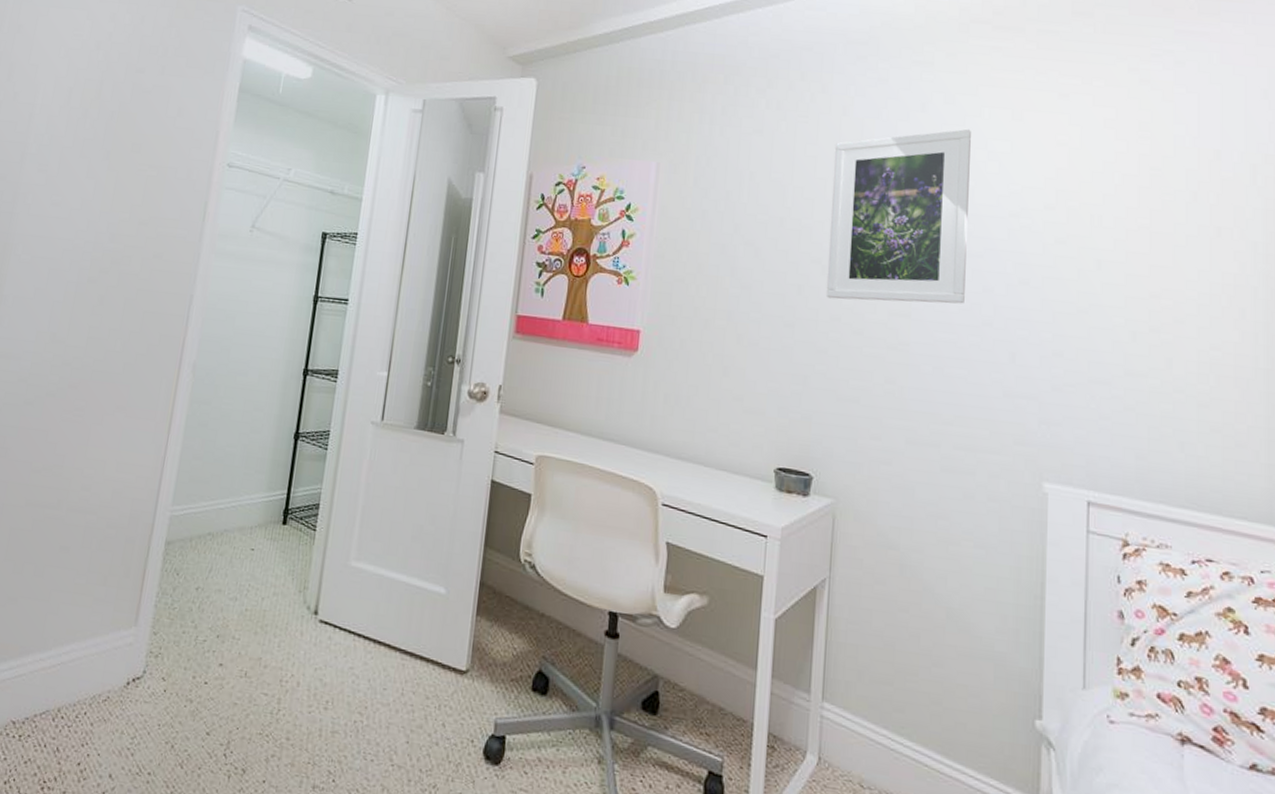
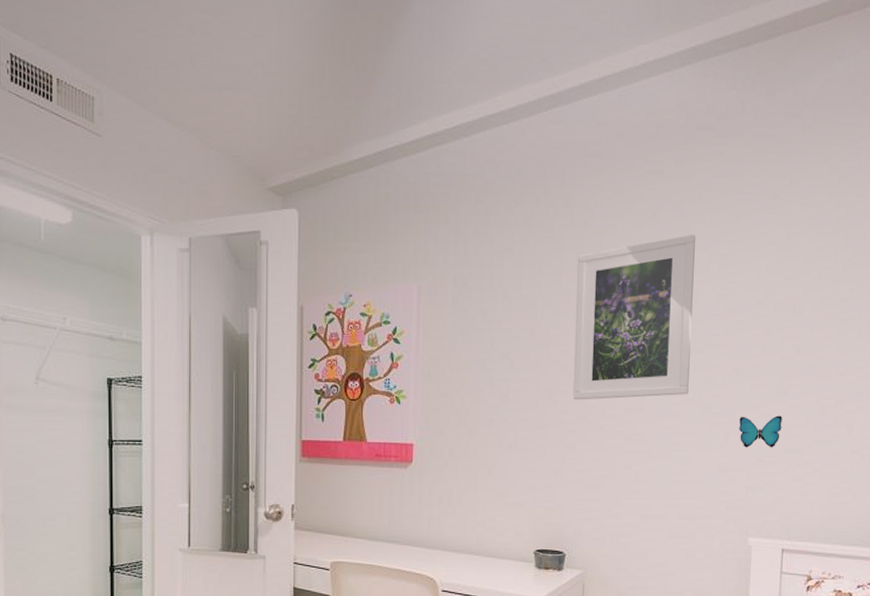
decorative butterfly: none [1028,334,1082,376] -> present [739,415,782,448]

